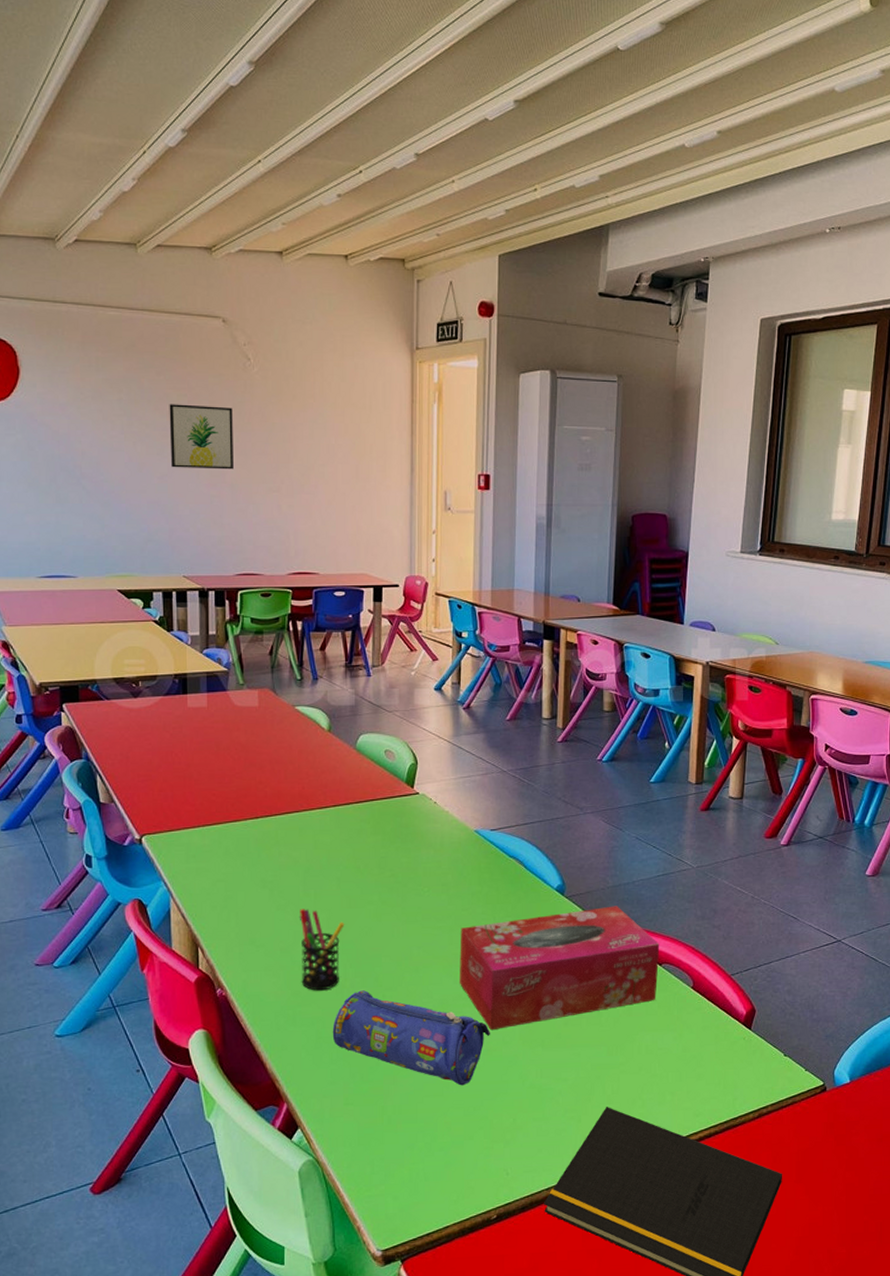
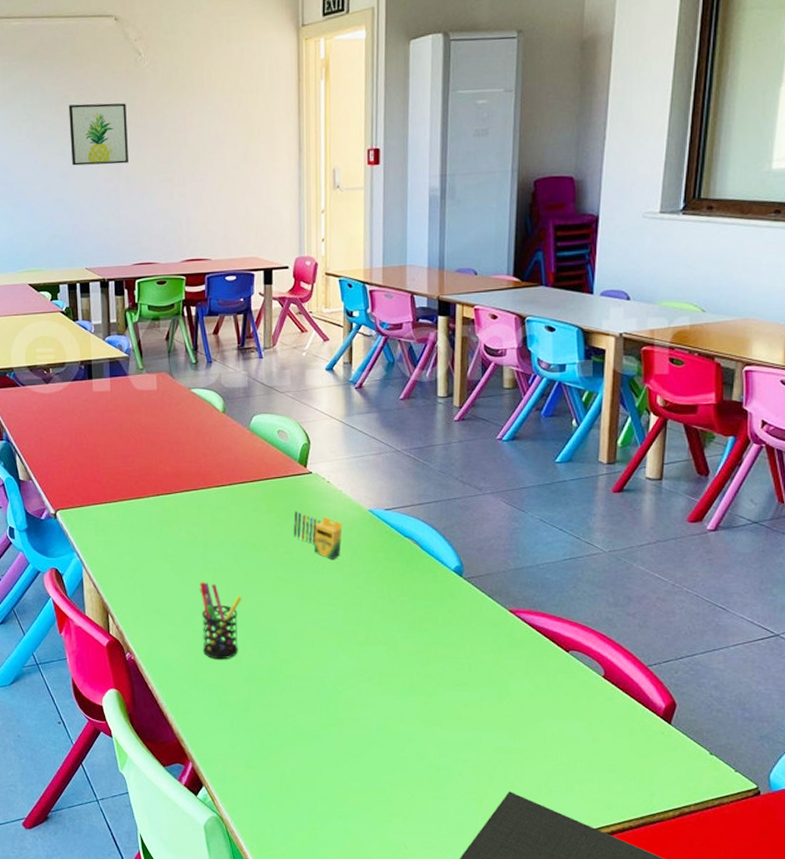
pencil case: present [332,990,491,1086] -> none [232,661,388,759]
crayon: none [398,832,449,883] -> present [293,511,342,560]
tissue box: present [459,906,660,1031] -> none [354,589,567,708]

